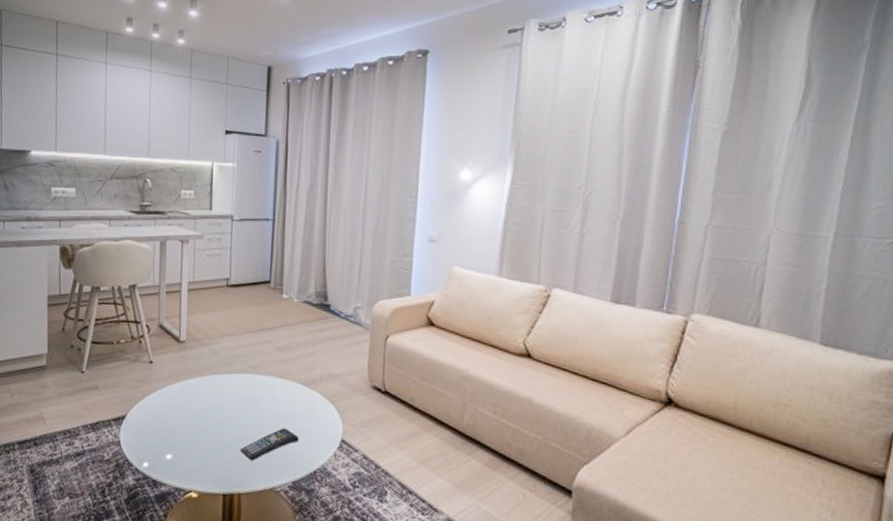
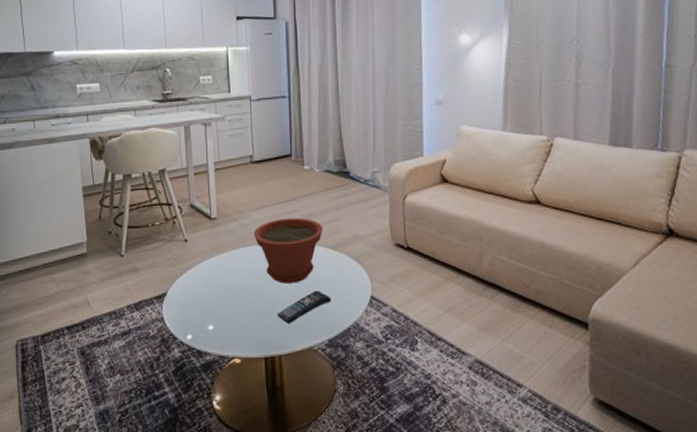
plant pot: none [223,348,297,419] -> present [253,217,324,284]

